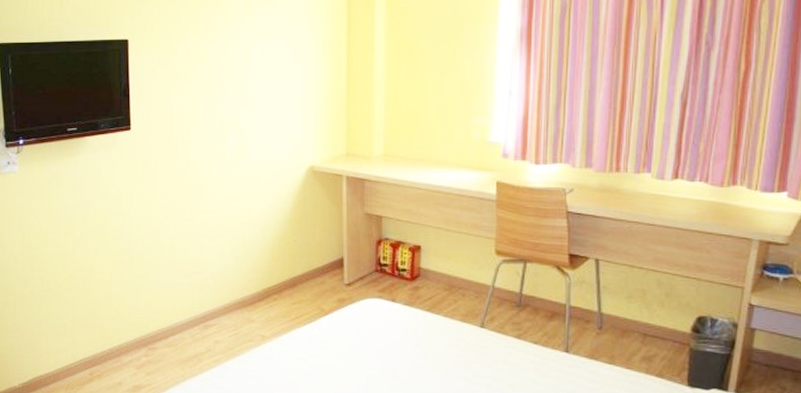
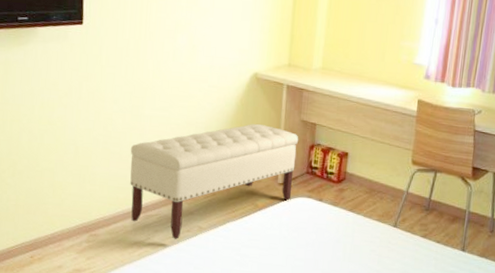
bench: none [185,220,364,350] -> present [130,123,299,239]

